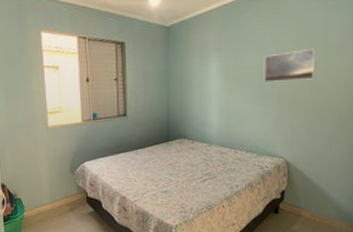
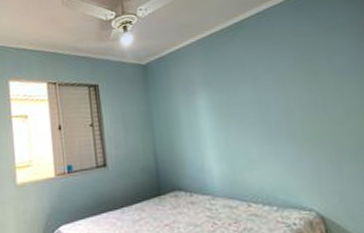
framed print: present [264,48,316,83] -> none [262,74,330,118]

